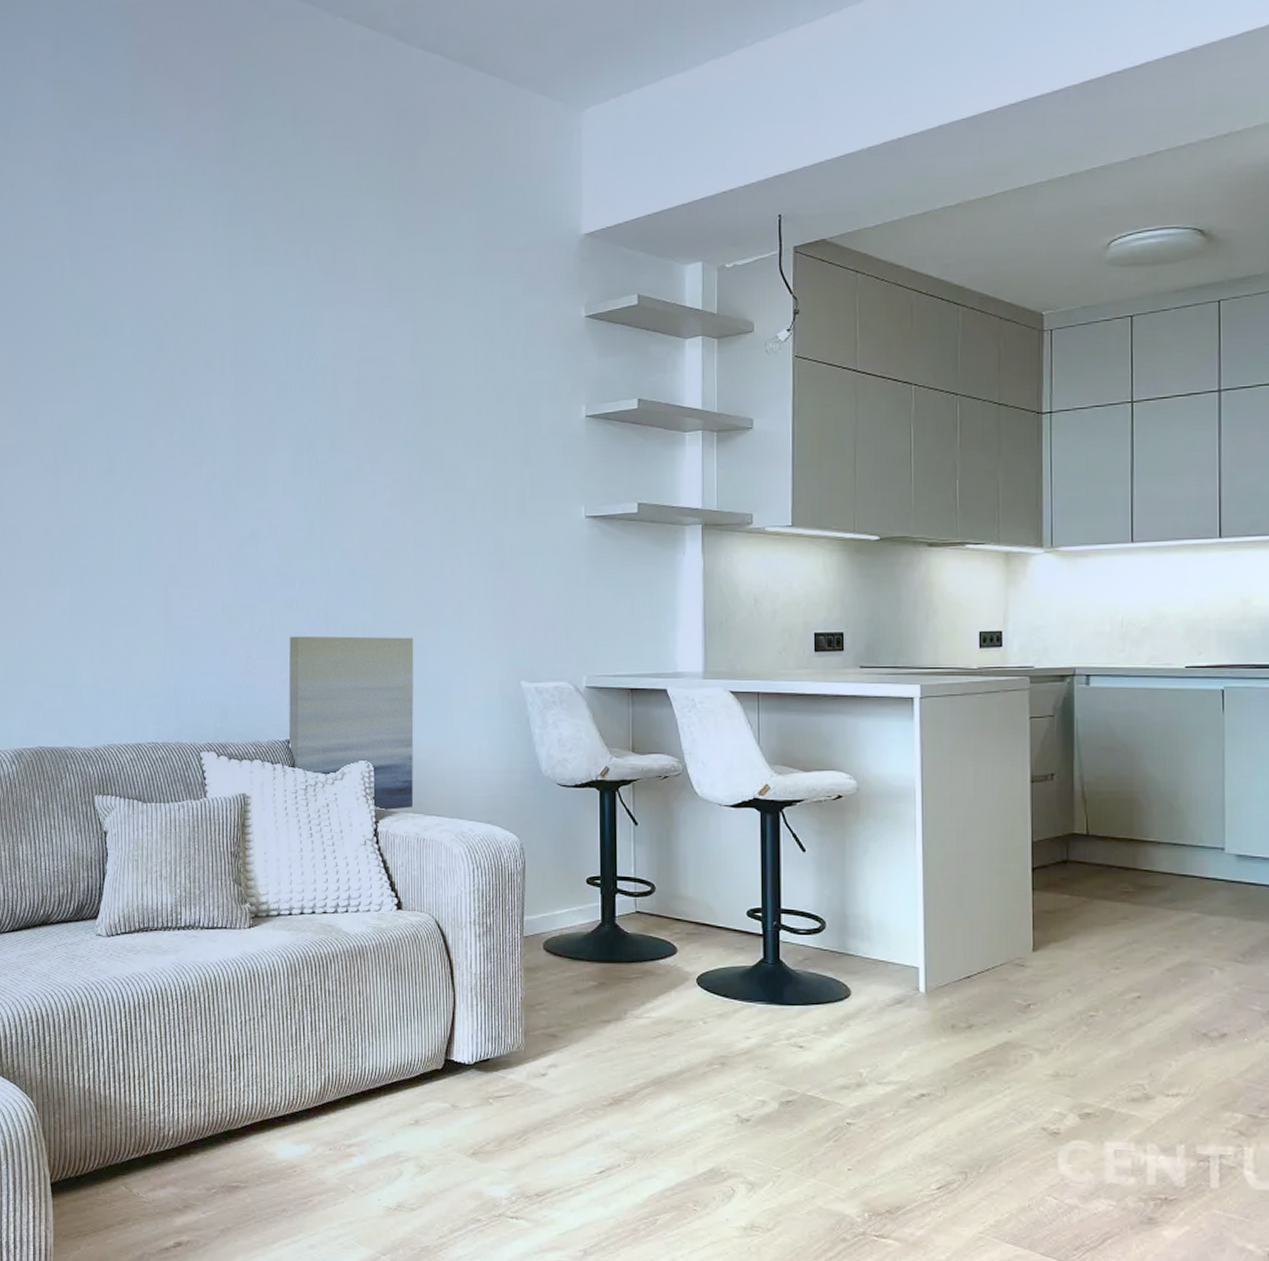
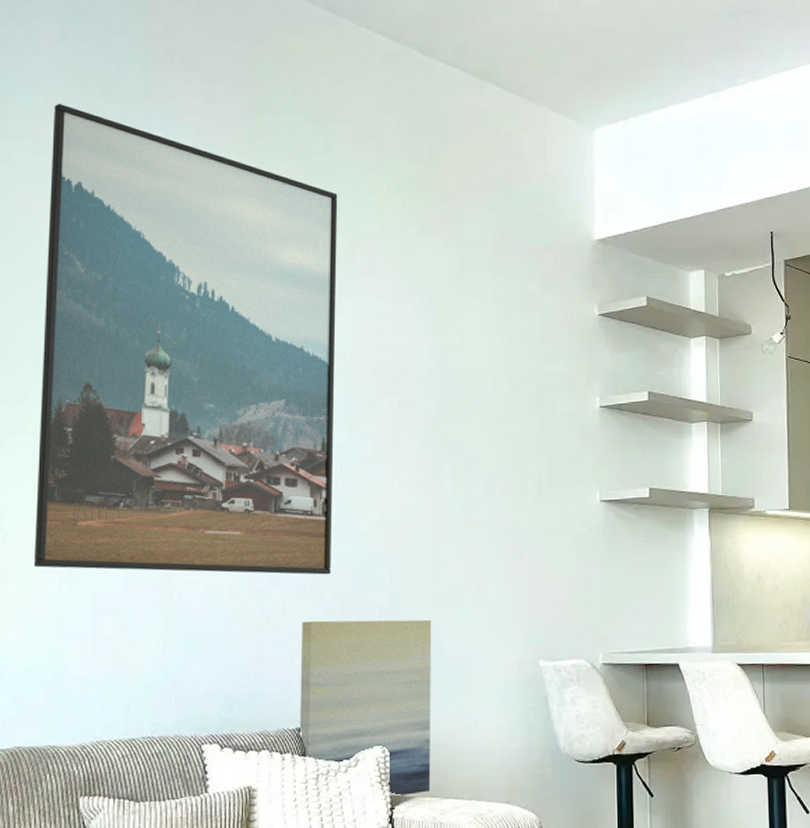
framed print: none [48,124,318,591] -> present [33,104,338,575]

